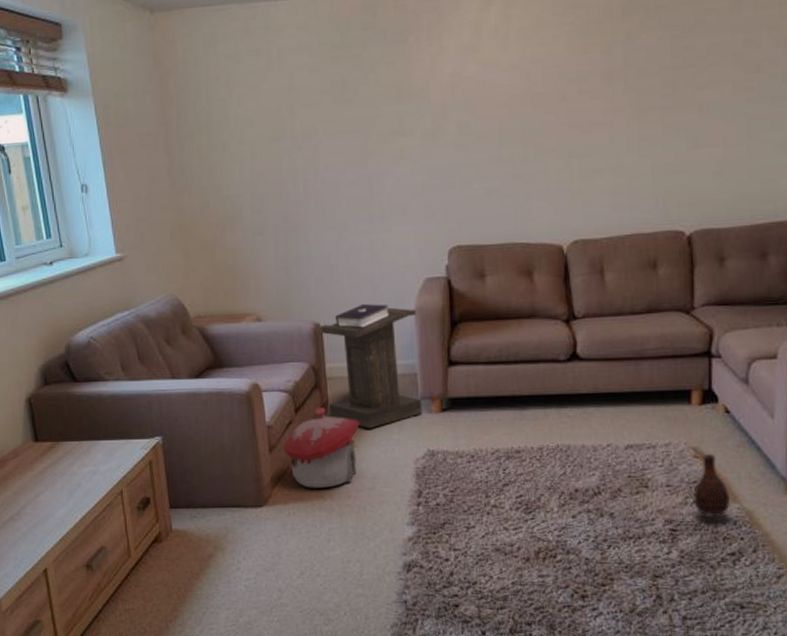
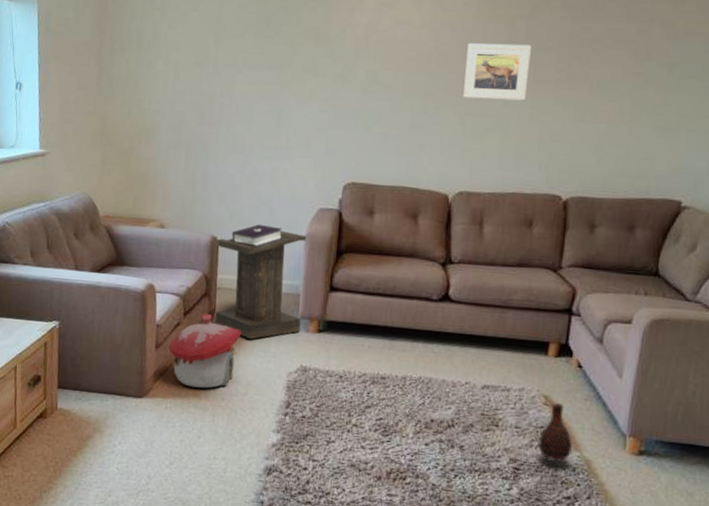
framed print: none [563,72,633,139] -> present [462,43,531,101]

